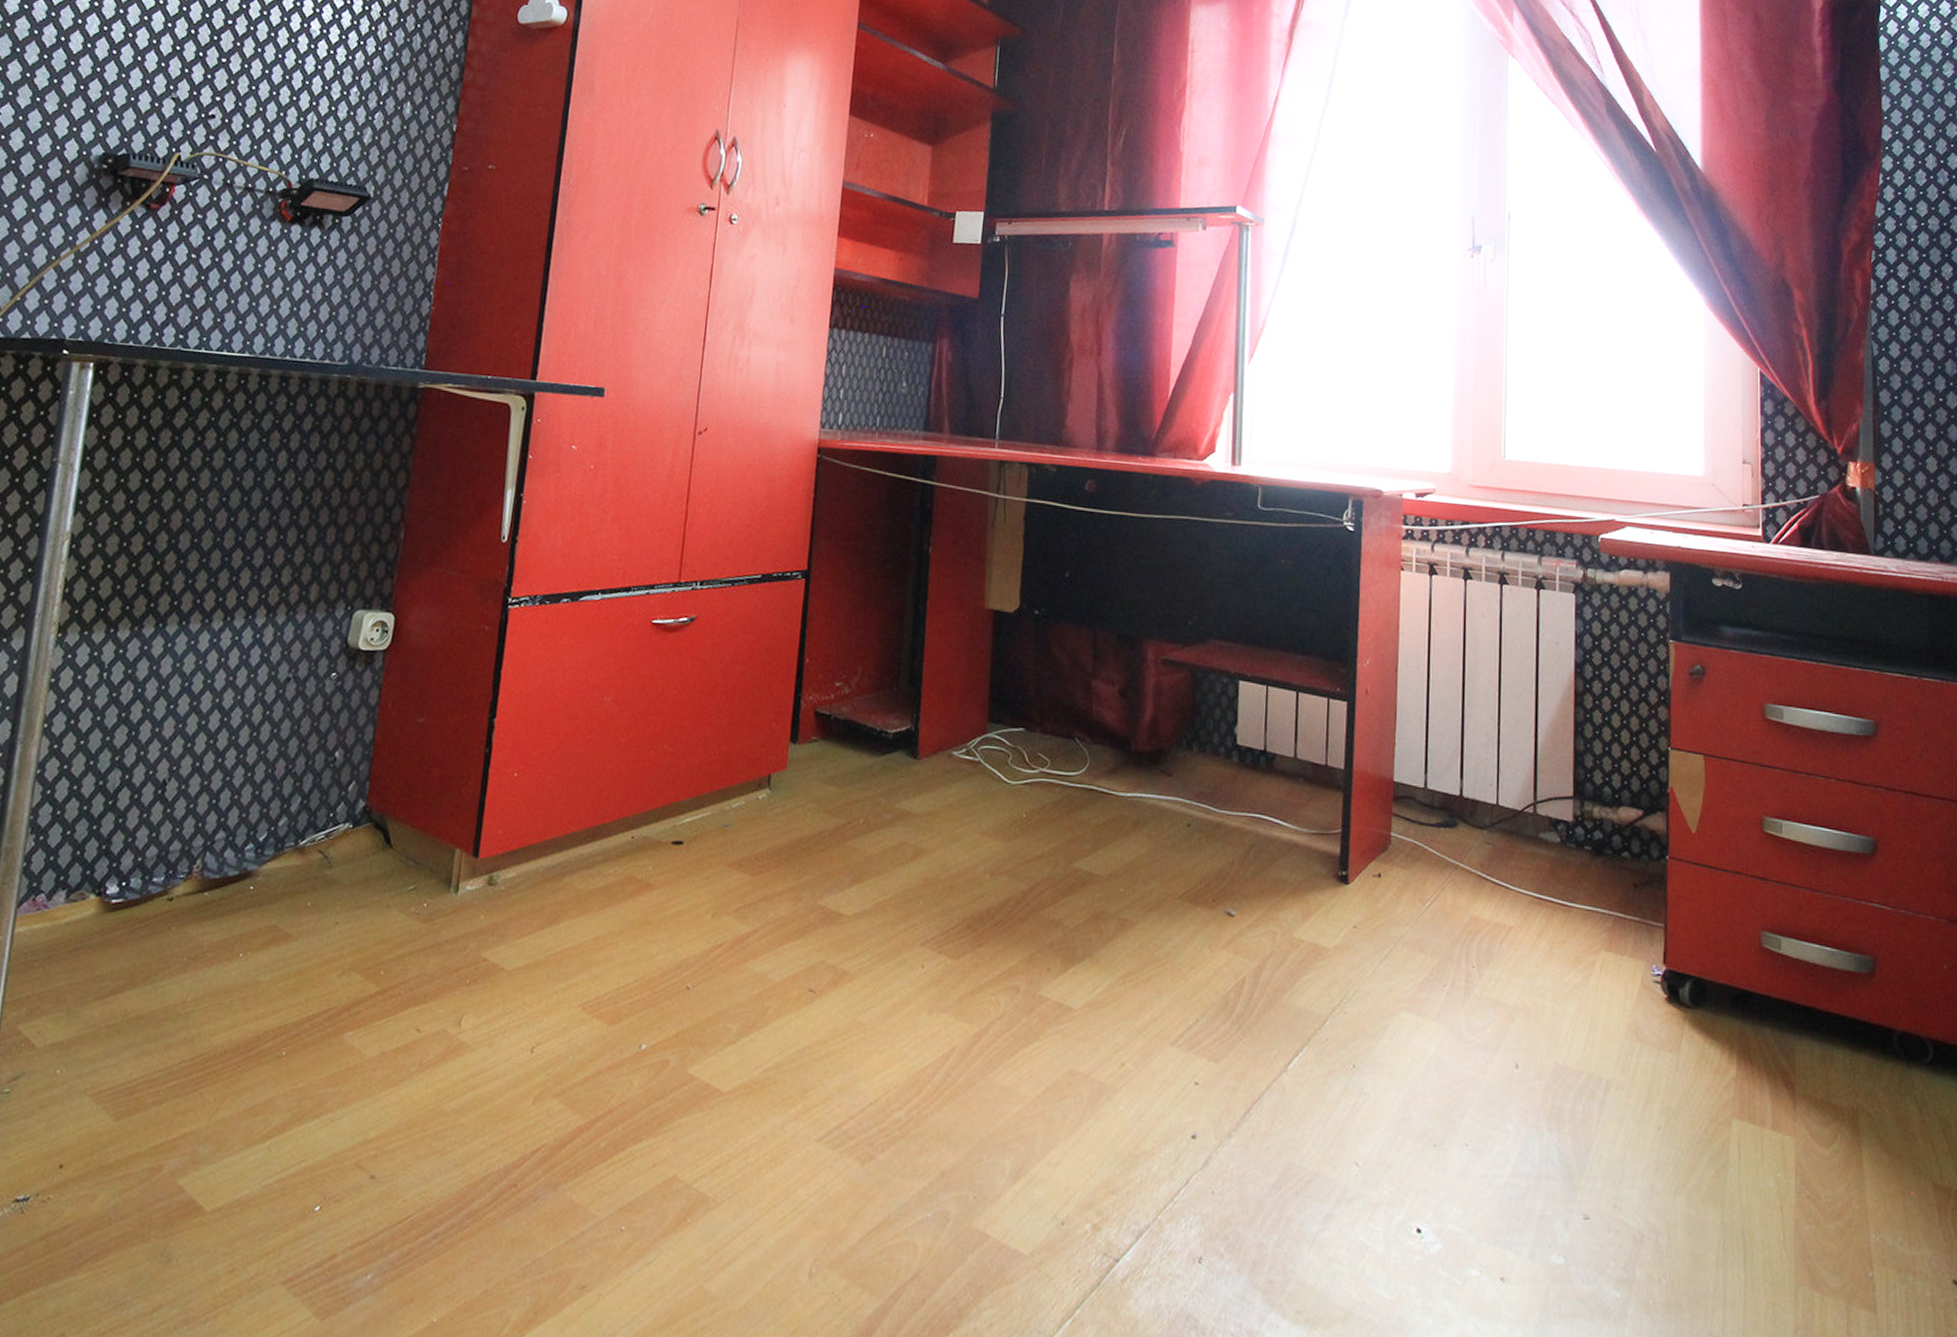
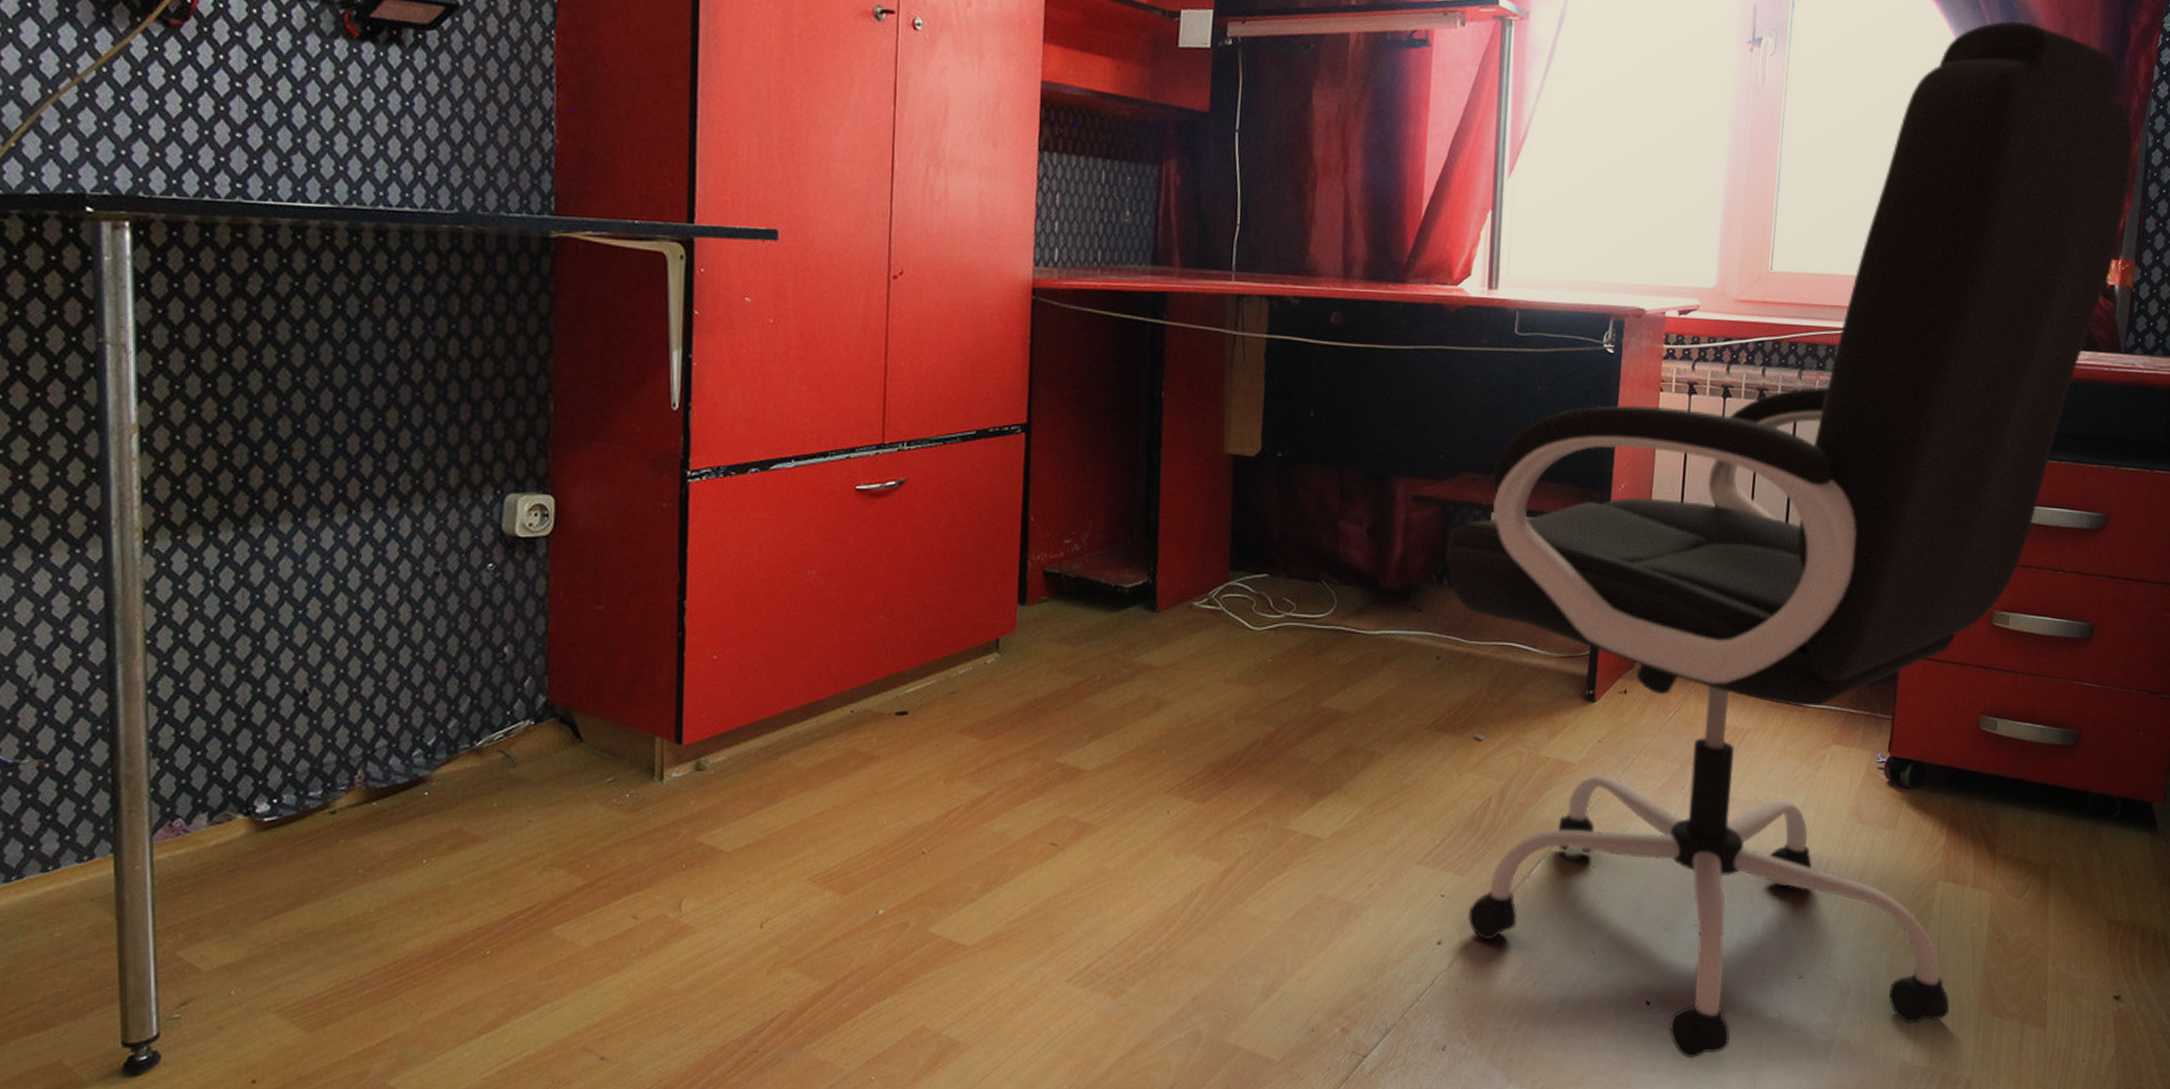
office chair: none [1195,236,1859,1304] -> present [1446,21,2133,1059]

